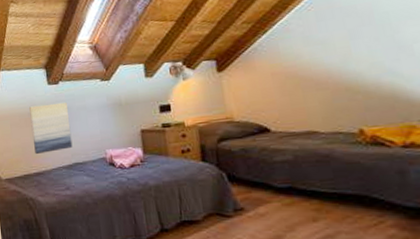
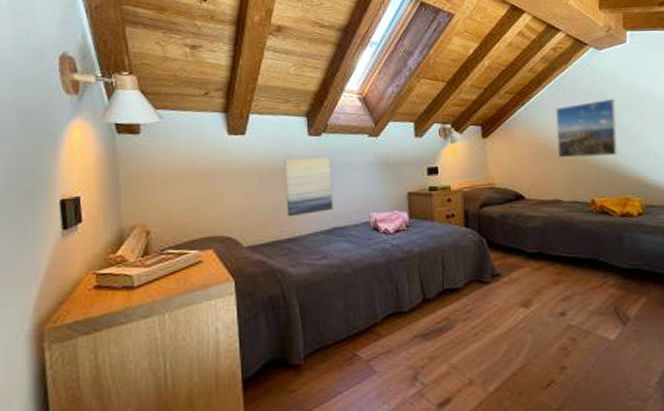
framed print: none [306,11,396,86] -> present [555,98,618,158]

